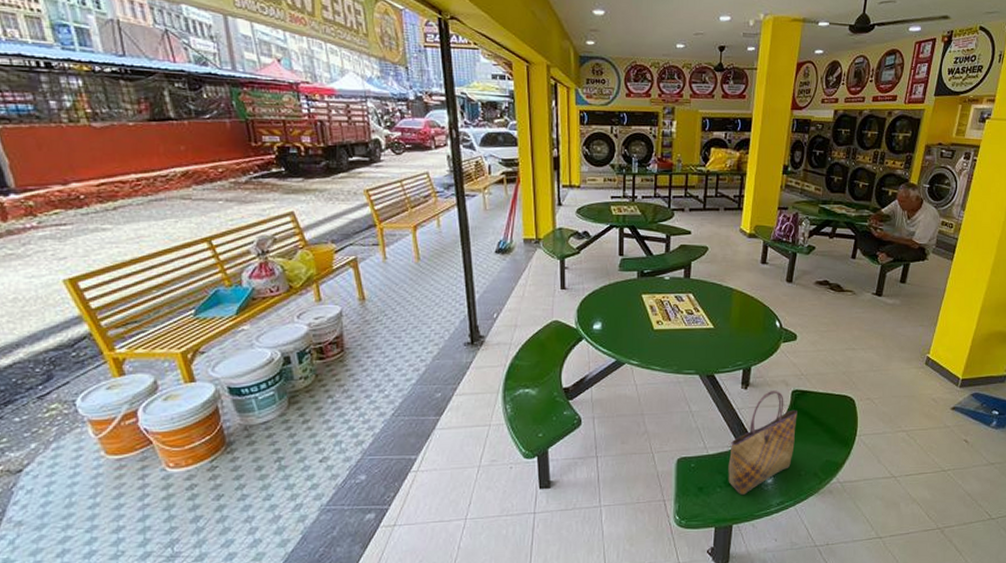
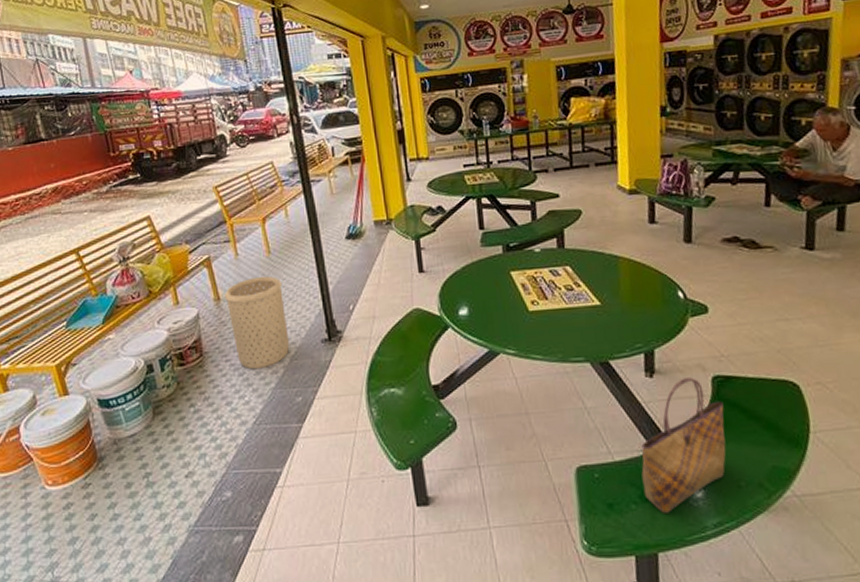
laundry basket: none [370,280,433,367] -> present [225,276,290,370]

